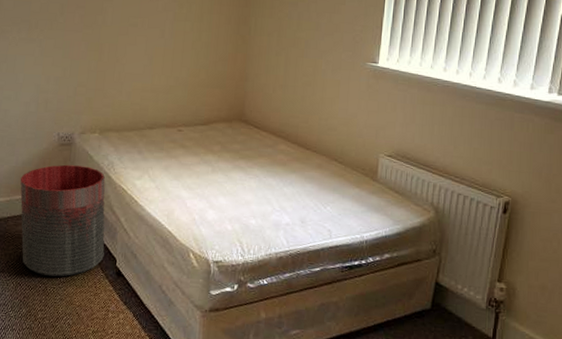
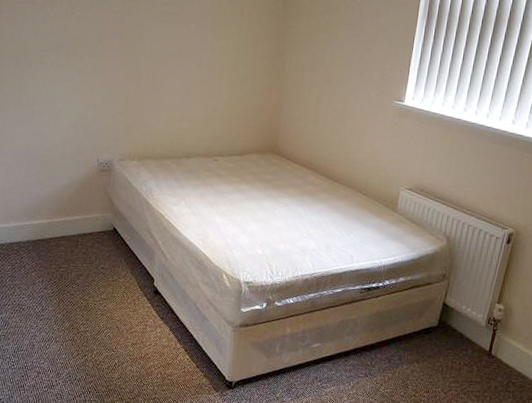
trash can: present [20,164,106,277] -> none [61,189,144,294]

